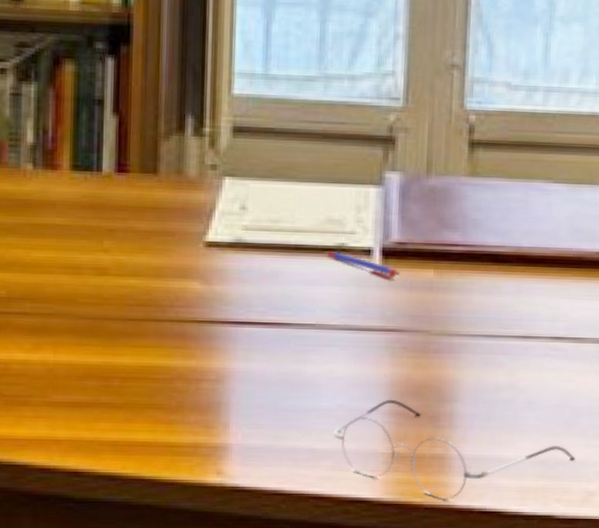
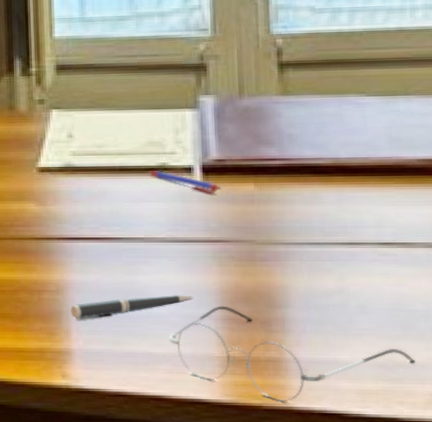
pen: none [230,386,363,413] -> present [70,294,194,320]

